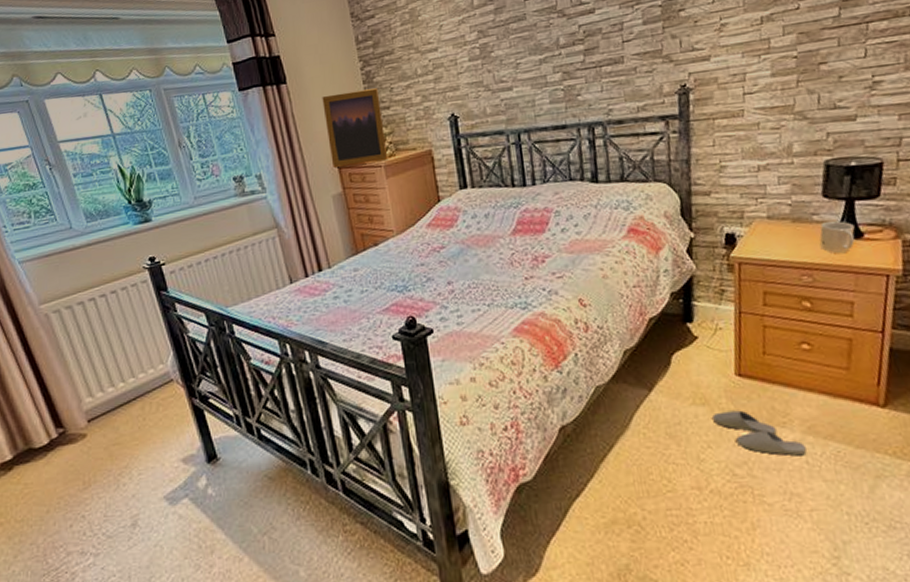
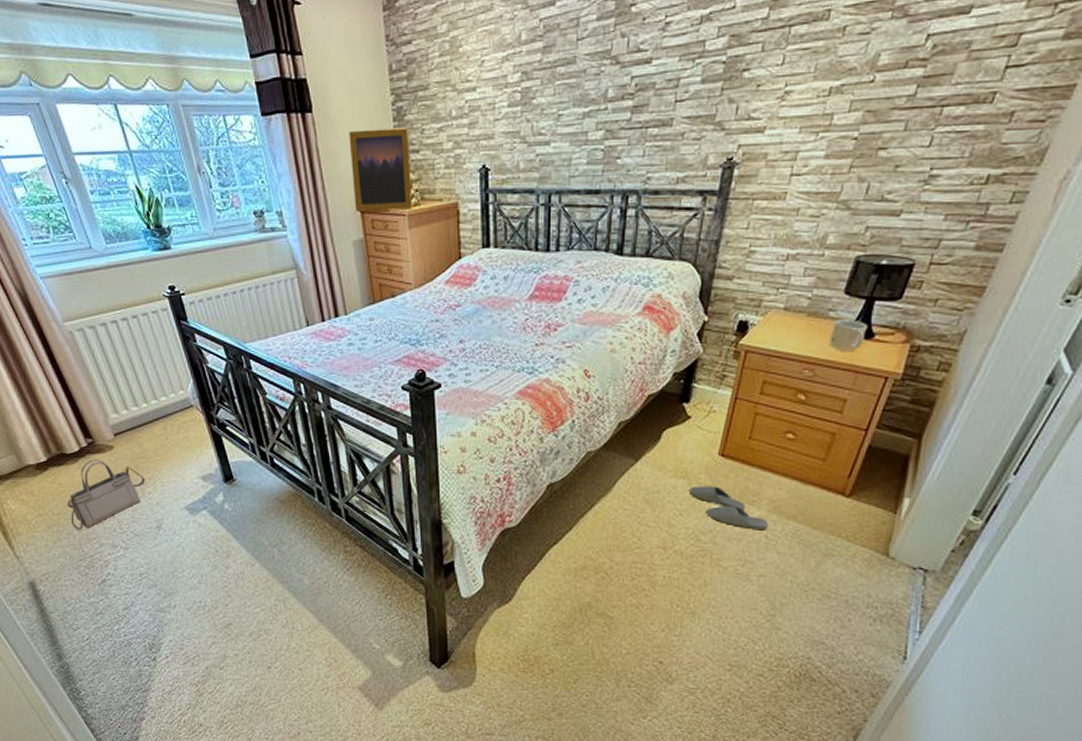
handbag: none [31,451,120,539] -> present [66,459,145,531]

